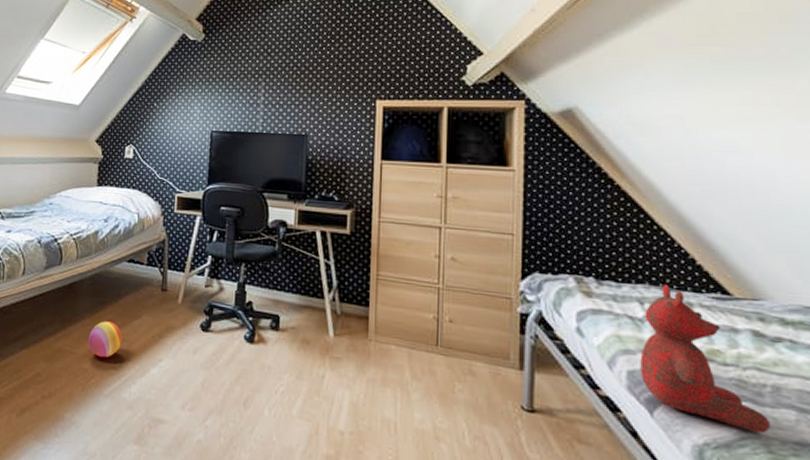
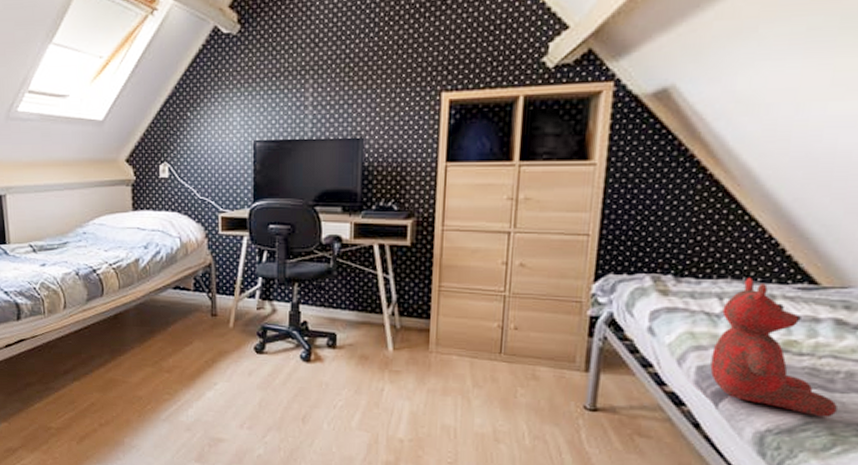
ball: present [88,321,122,358] -> none [140,349,175,385]

